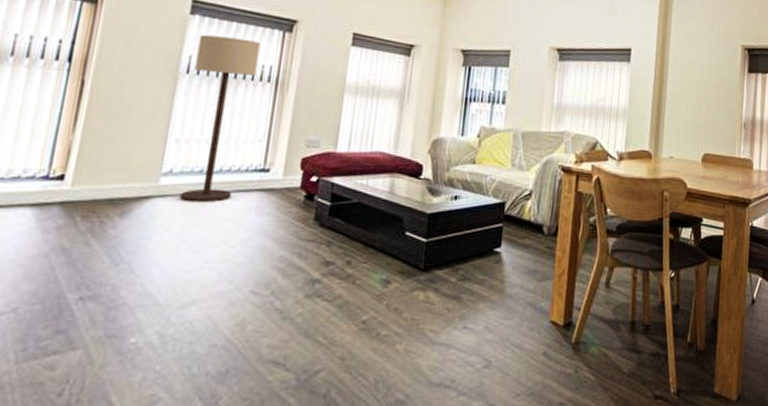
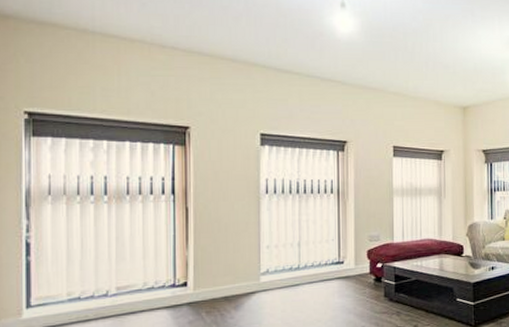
floor lamp: present [179,34,261,203] -> none [271,161,321,293]

